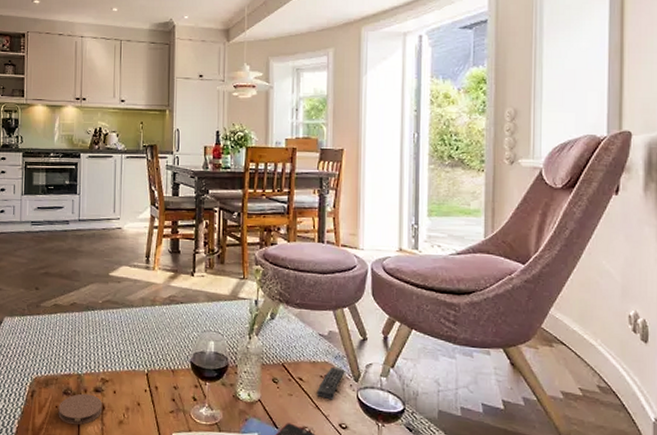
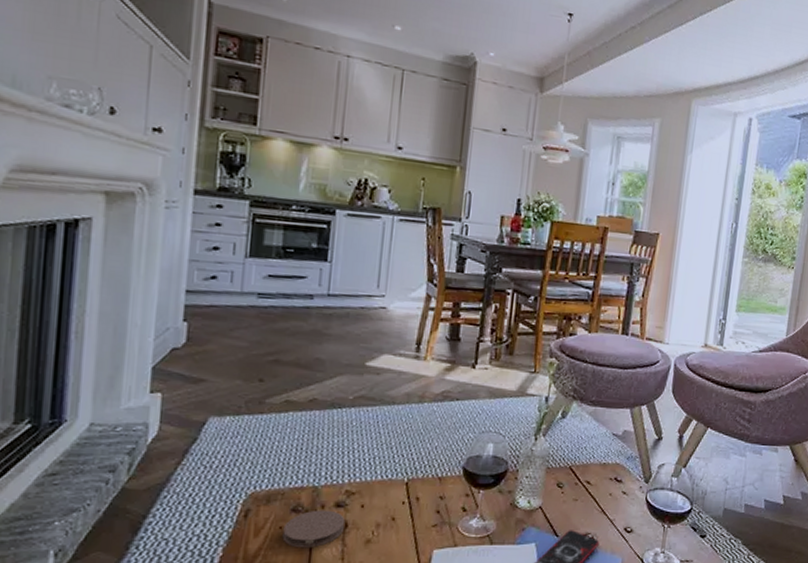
remote control: present [317,366,345,400] -> none [604,468,636,504]

